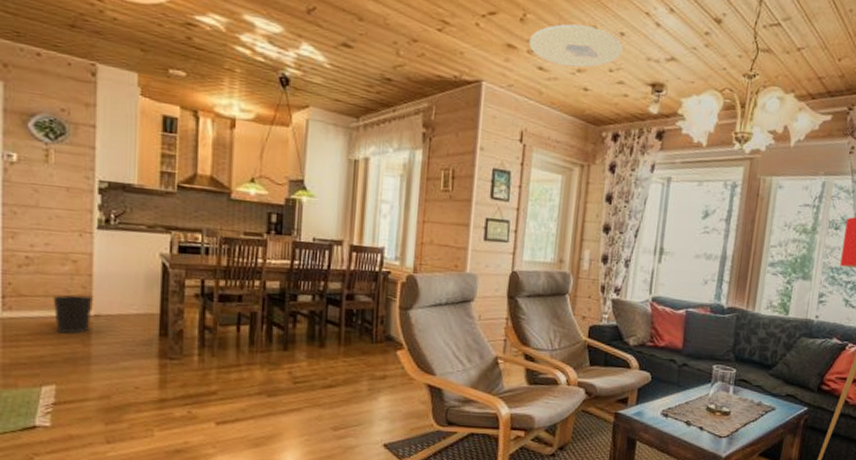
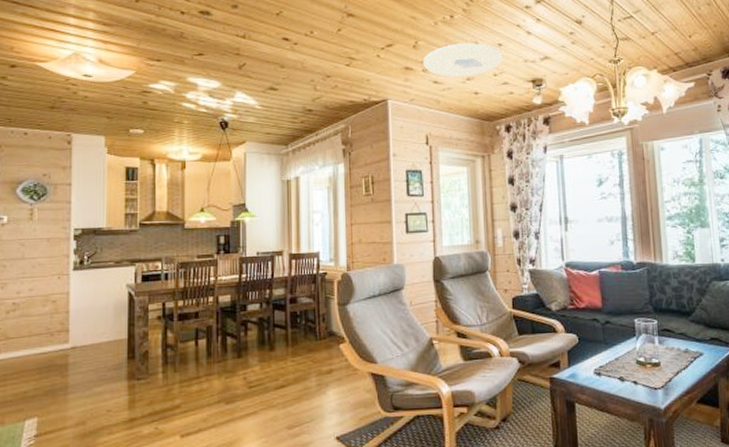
wastebasket: present [52,294,93,334] -> none [35,330,70,368]

